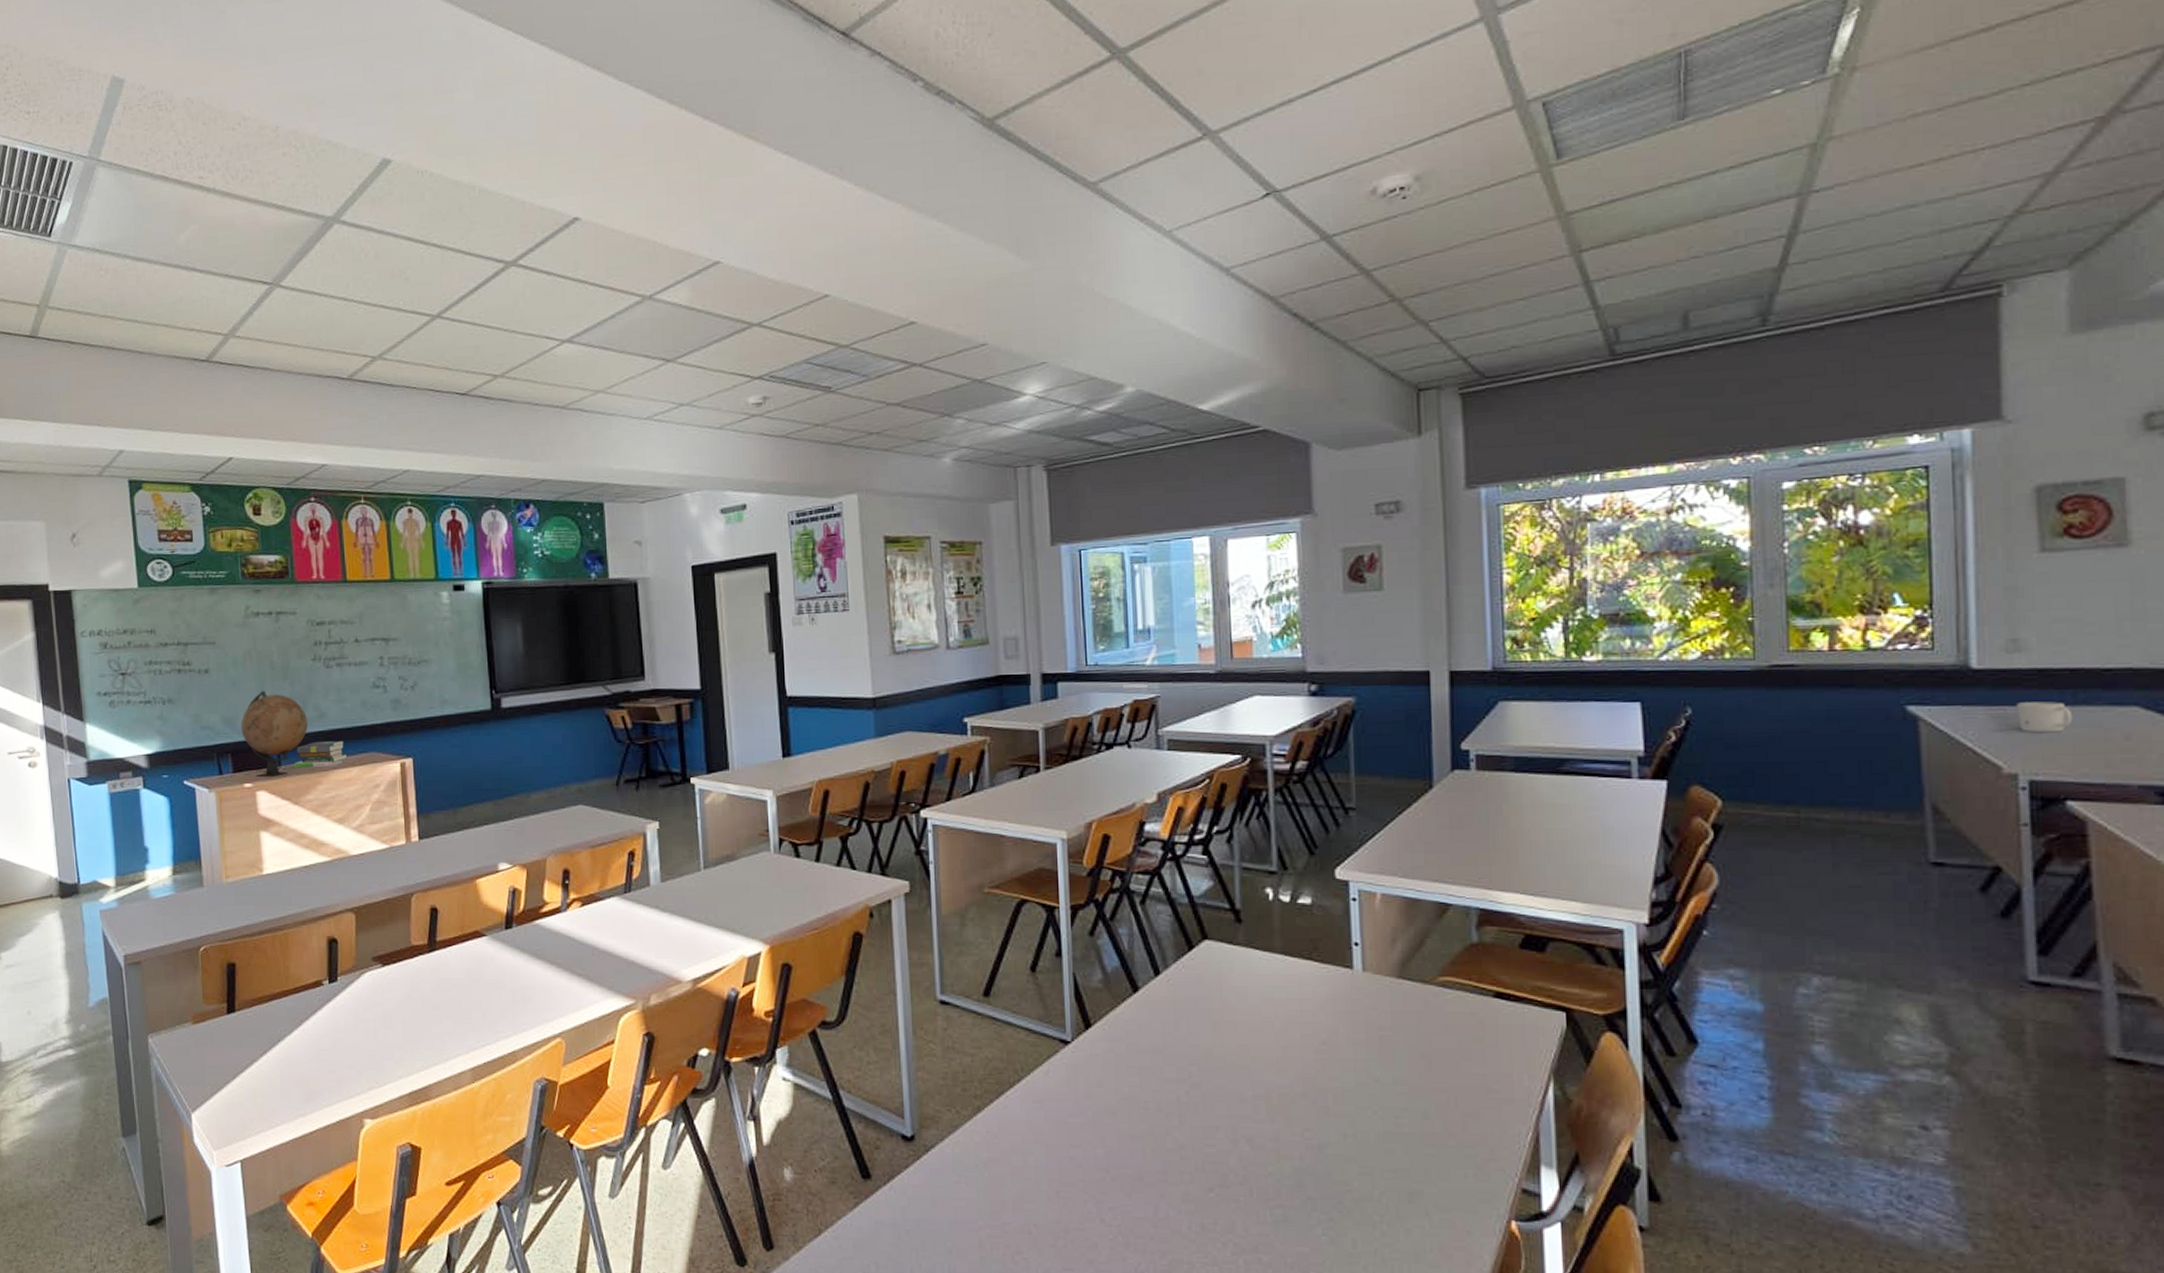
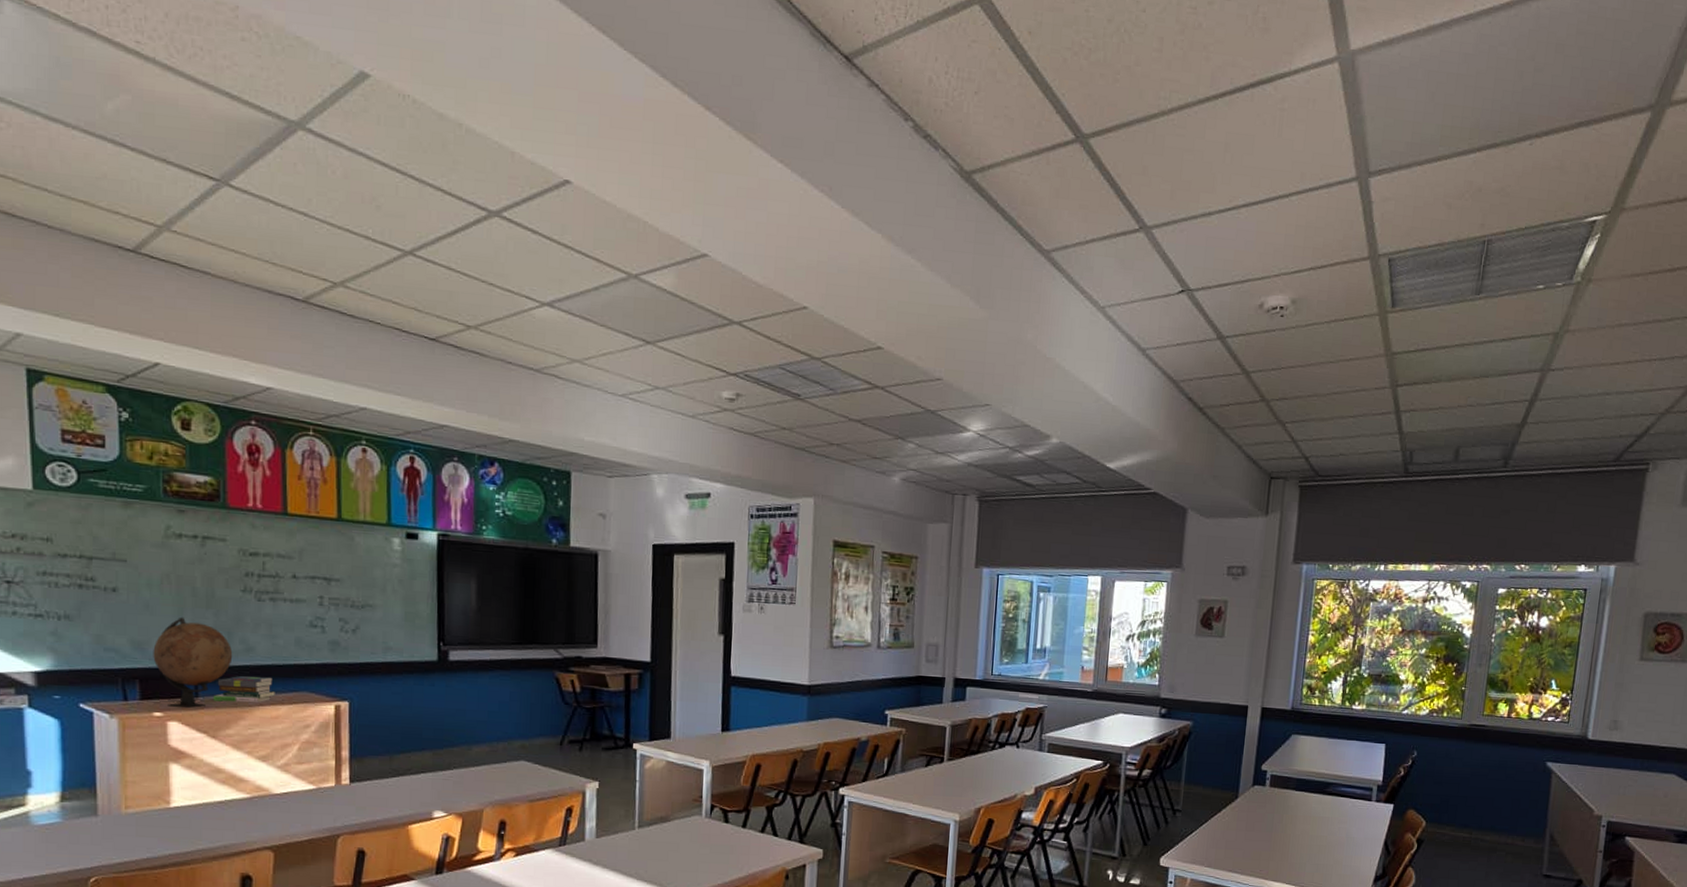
mug: present [2016,701,2073,733] -> none [1608,765,1639,789]

